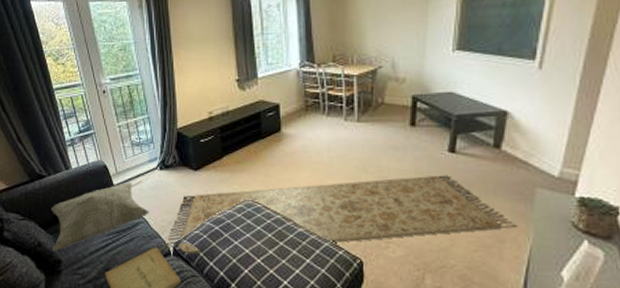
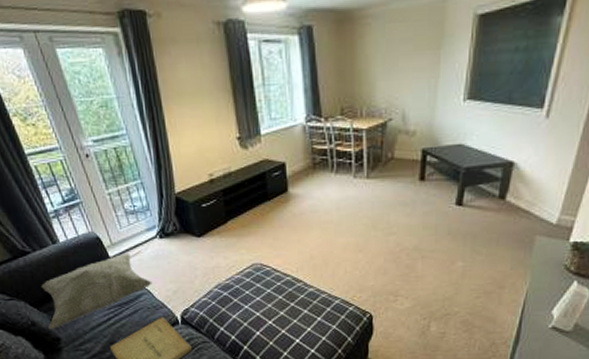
rug: present [166,175,517,255] -> none [173,228,516,322]

